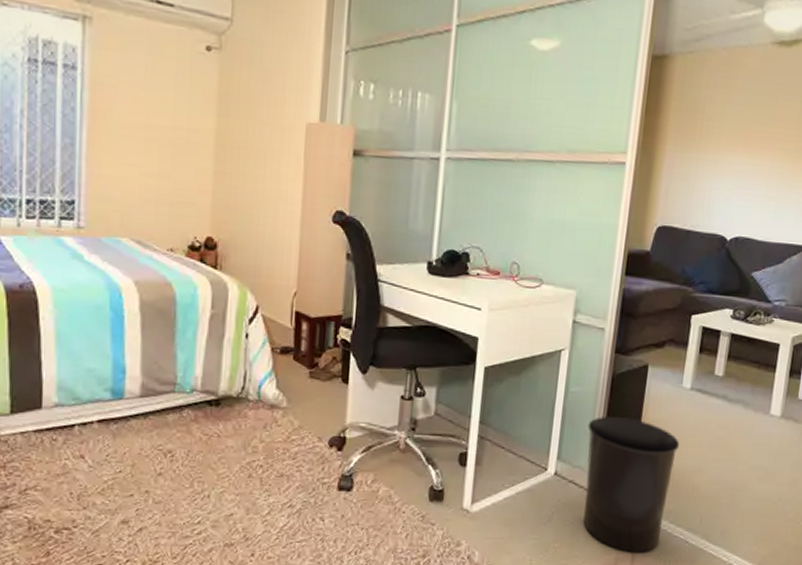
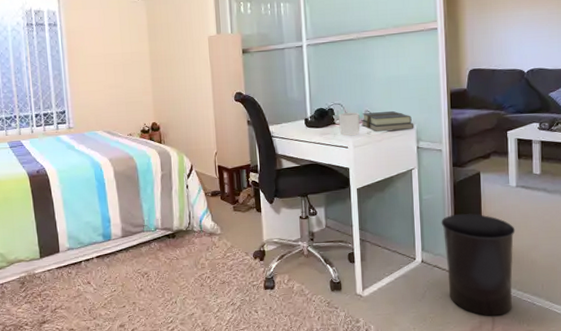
mug: none [473,260,504,295] -> present [338,112,360,136]
book: none [504,265,574,296] -> present [361,110,414,132]

